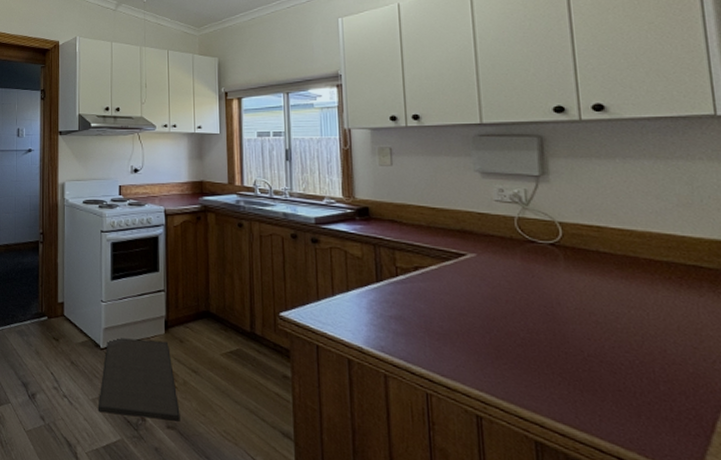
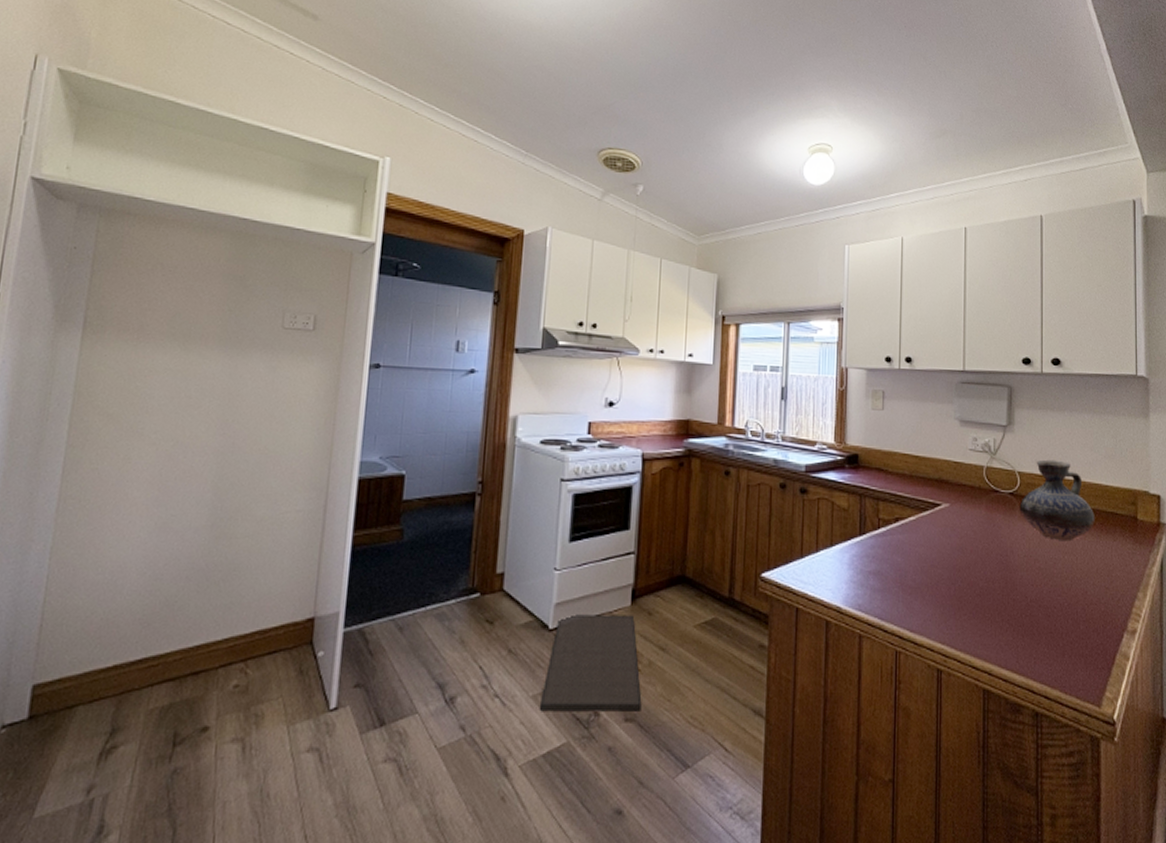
ceramic jug: none [563,209,670,296] -> present [1019,459,1095,542]

